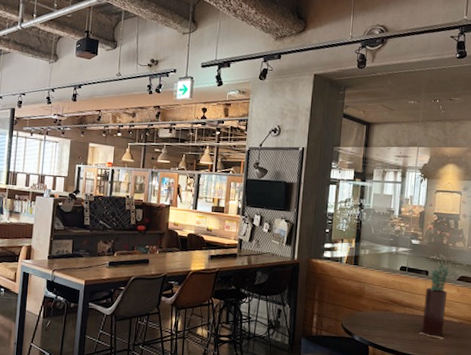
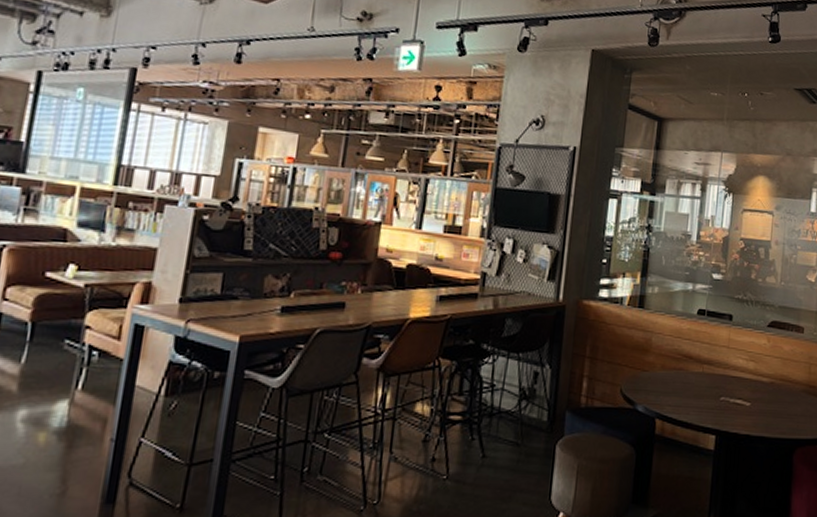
vase: present [421,261,449,337] -> none [723,302,758,403]

